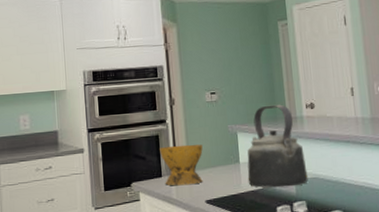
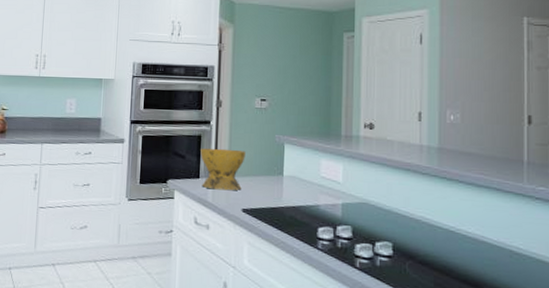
kettle: present [247,104,308,188] -> none [290,119,357,209]

